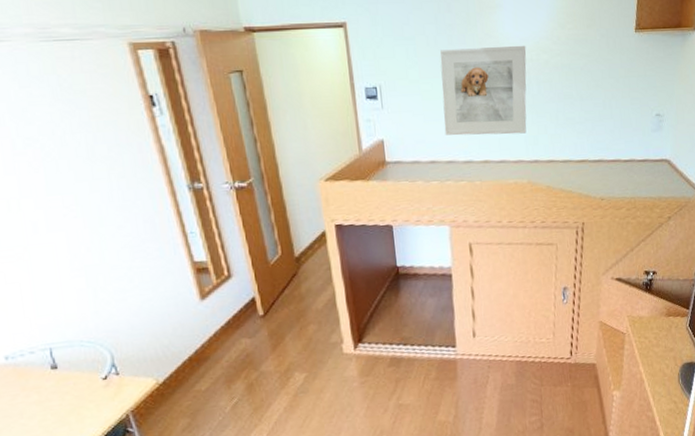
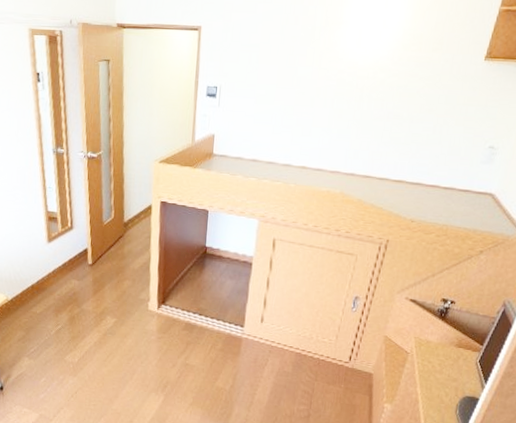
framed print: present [440,45,527,136] -> none [270,59,365,147]

